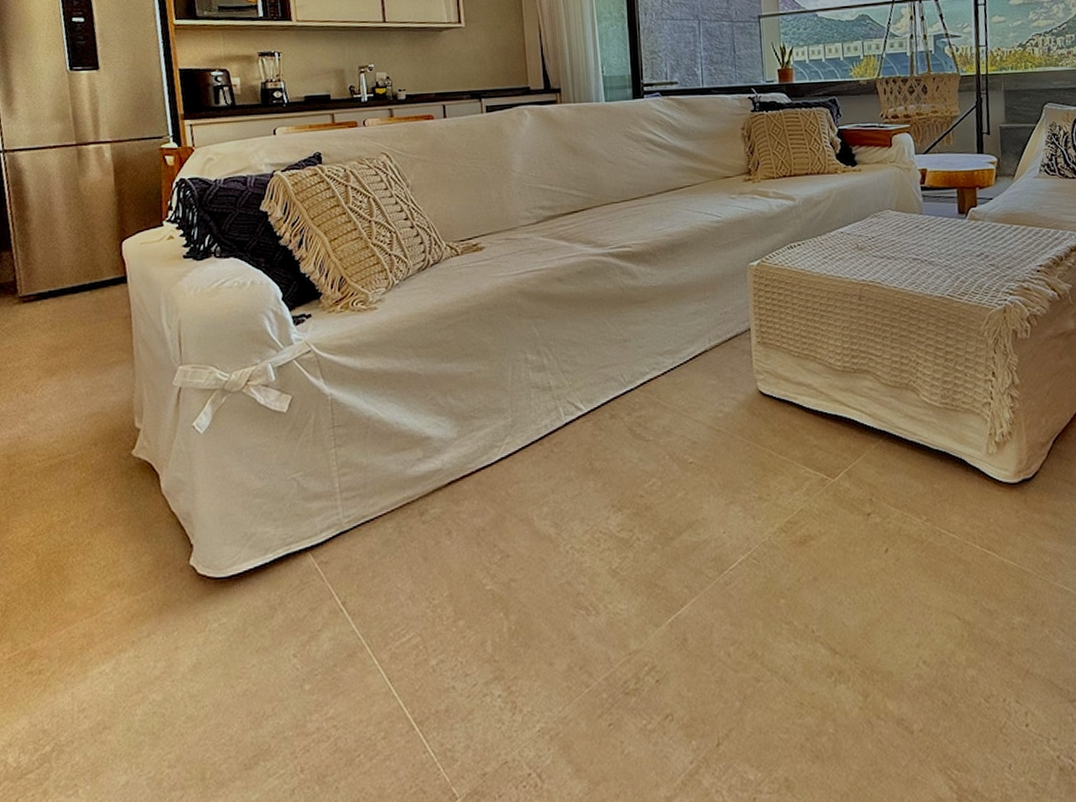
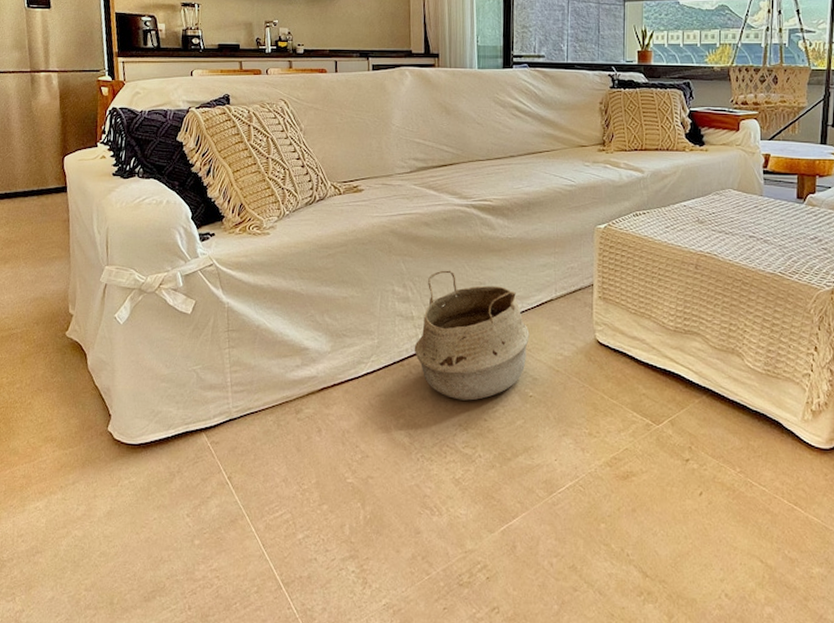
woven basket: none [554,329,684,477] -> present [414,270,530,401]

